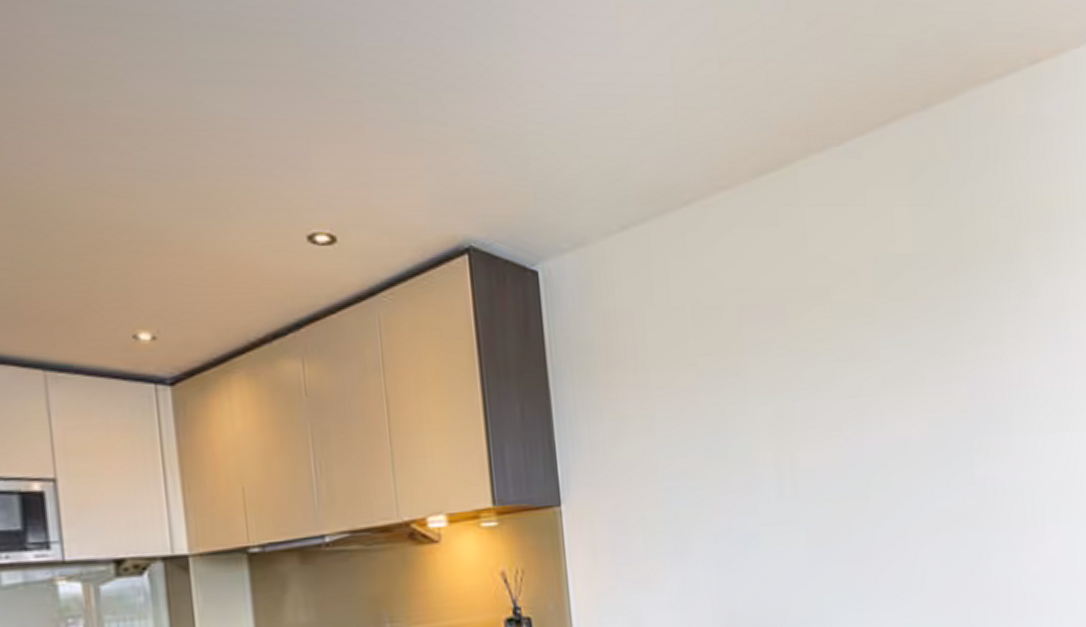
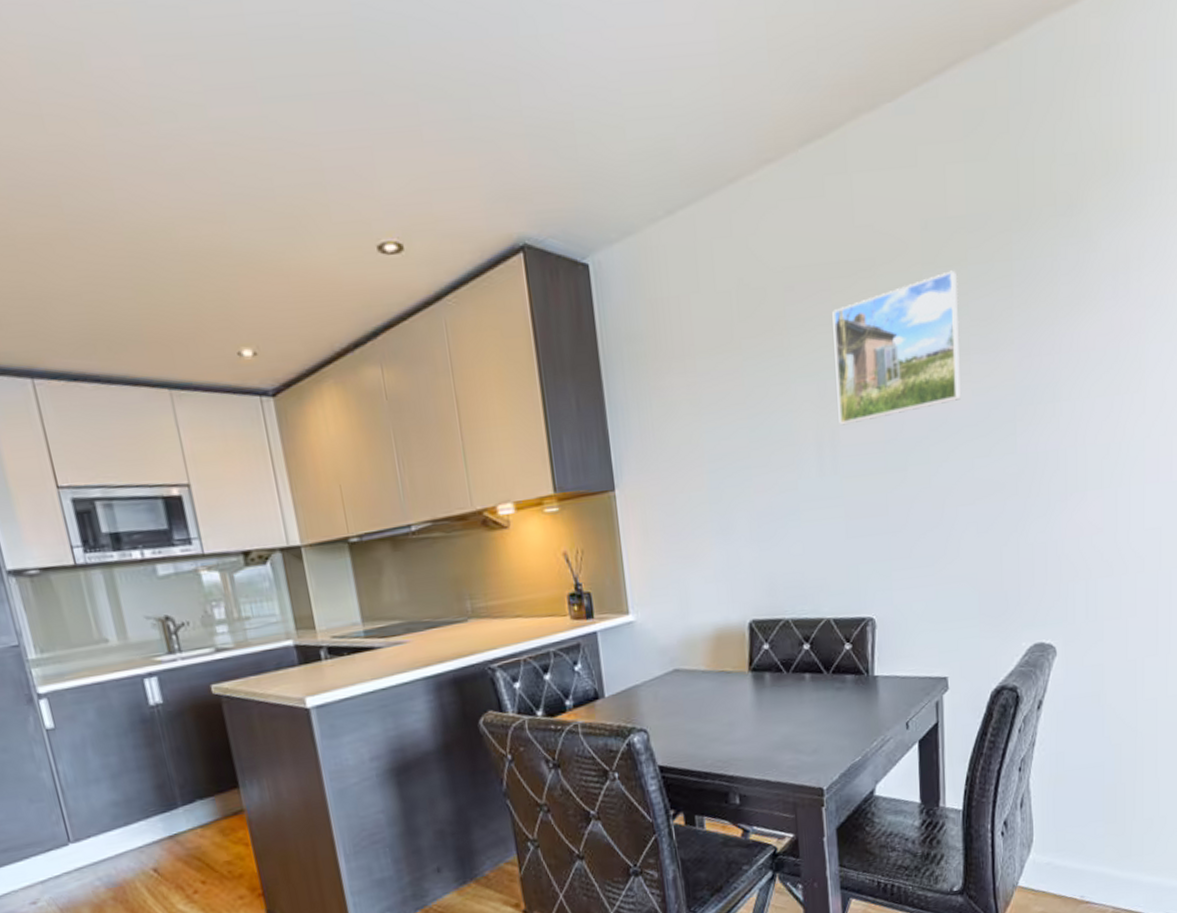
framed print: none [788,304,918,449] -> present [832,270,961,426]

